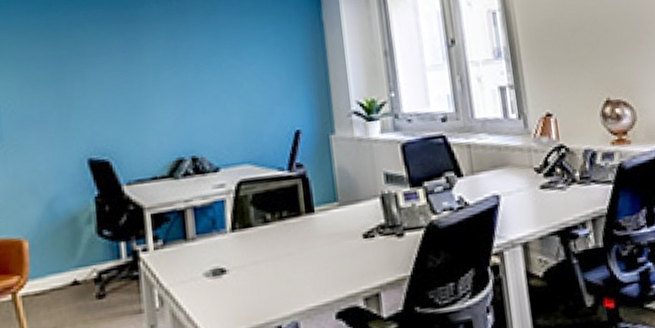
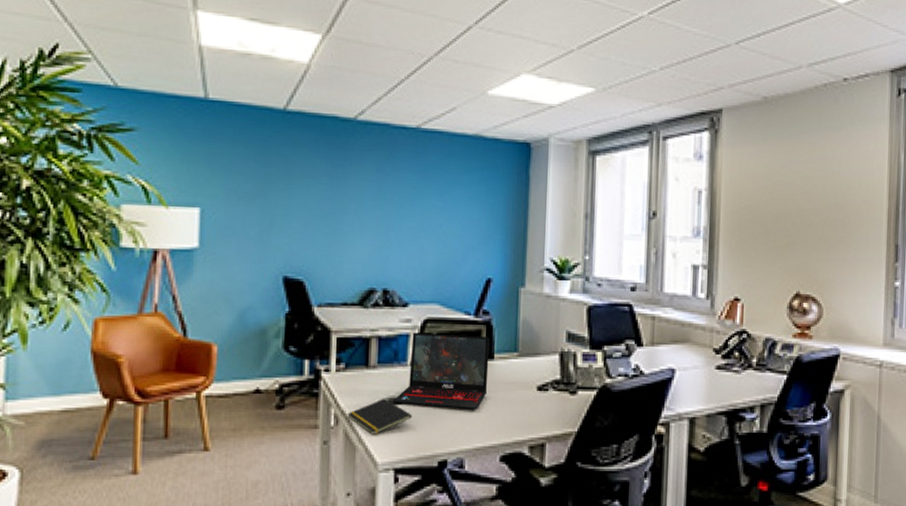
notepad: none [172,270,239,311] -> present [347,398,412,435]
laptop: none [216,190,313,275] -> present [392,332,490,411]

